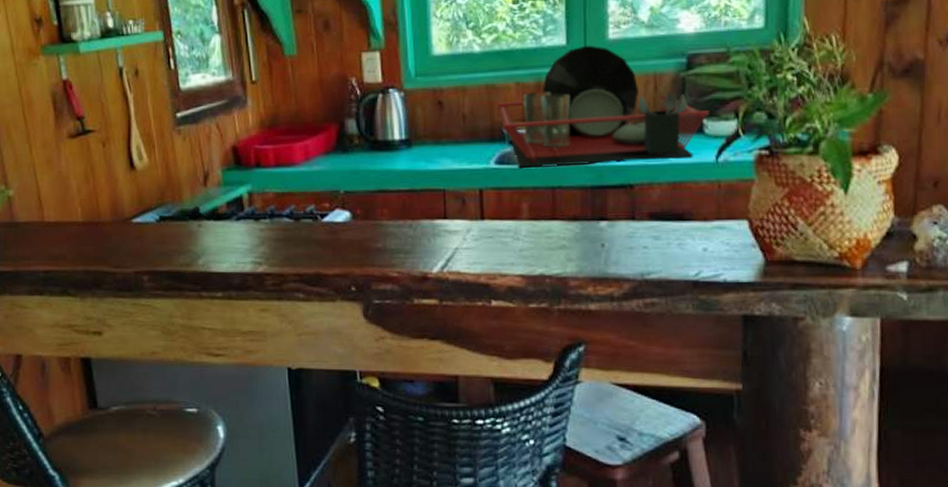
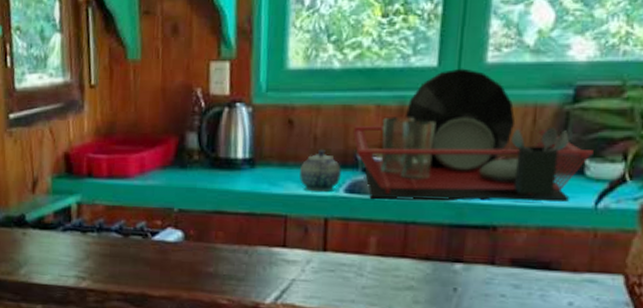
teapot: none [453,127,492,165] -> present [299,150,342,191]

